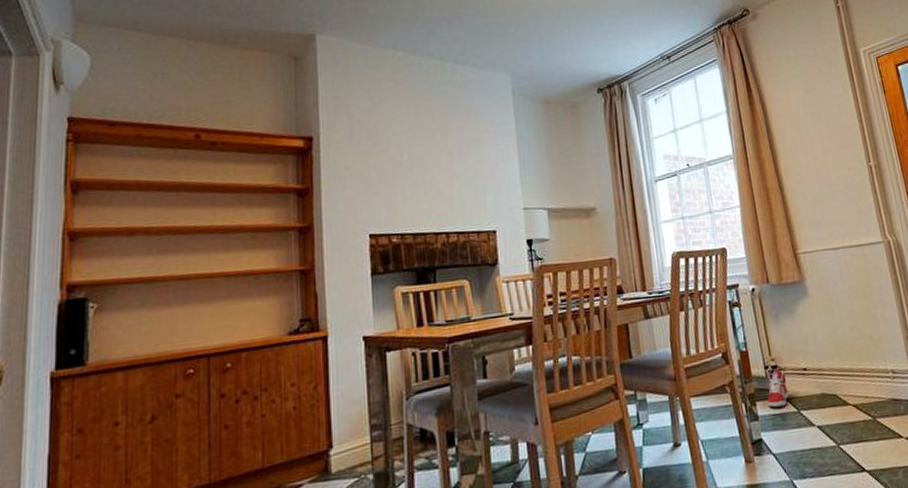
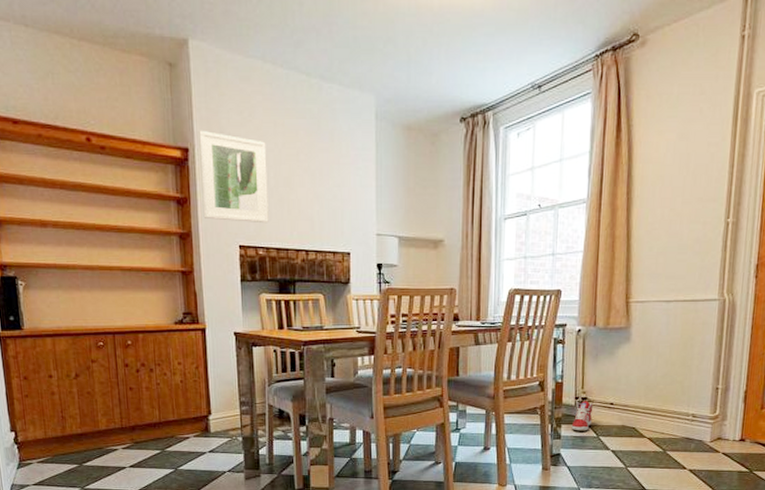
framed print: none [325,118,403,209] -> present [199,130,269,224]

